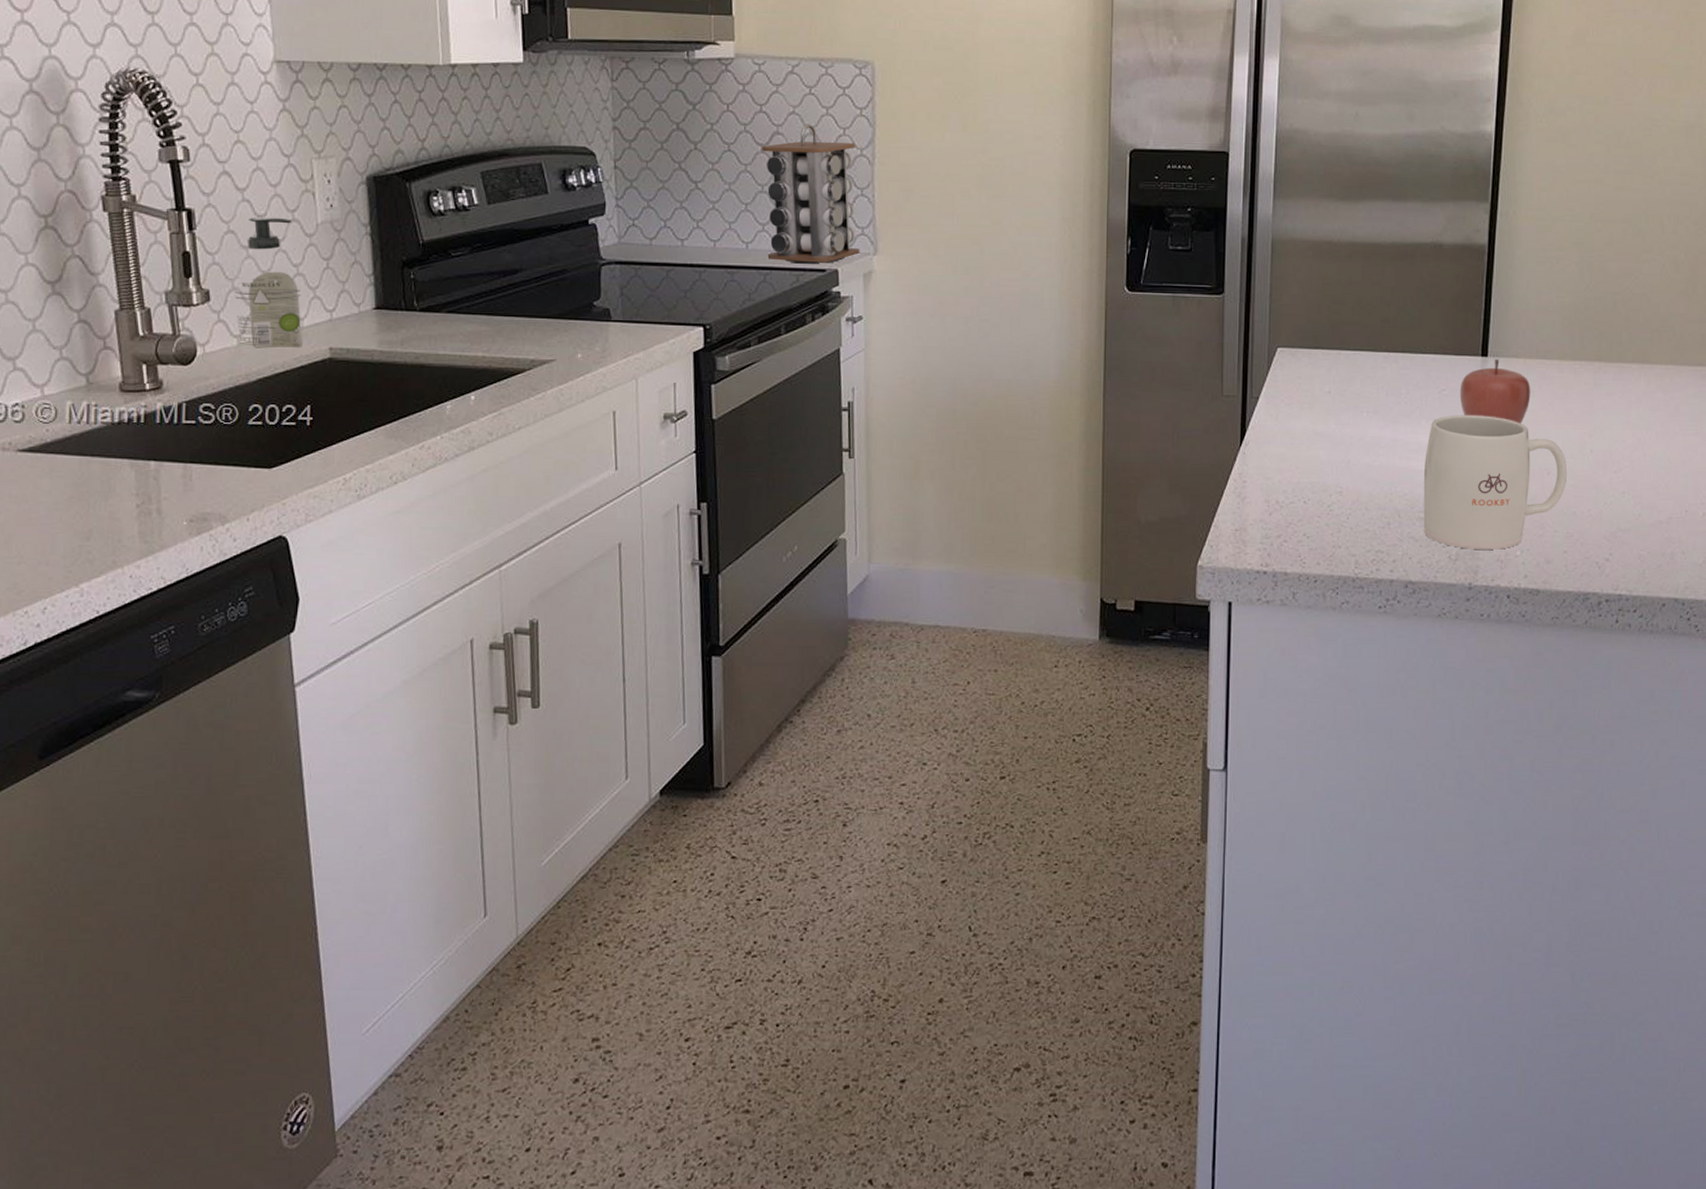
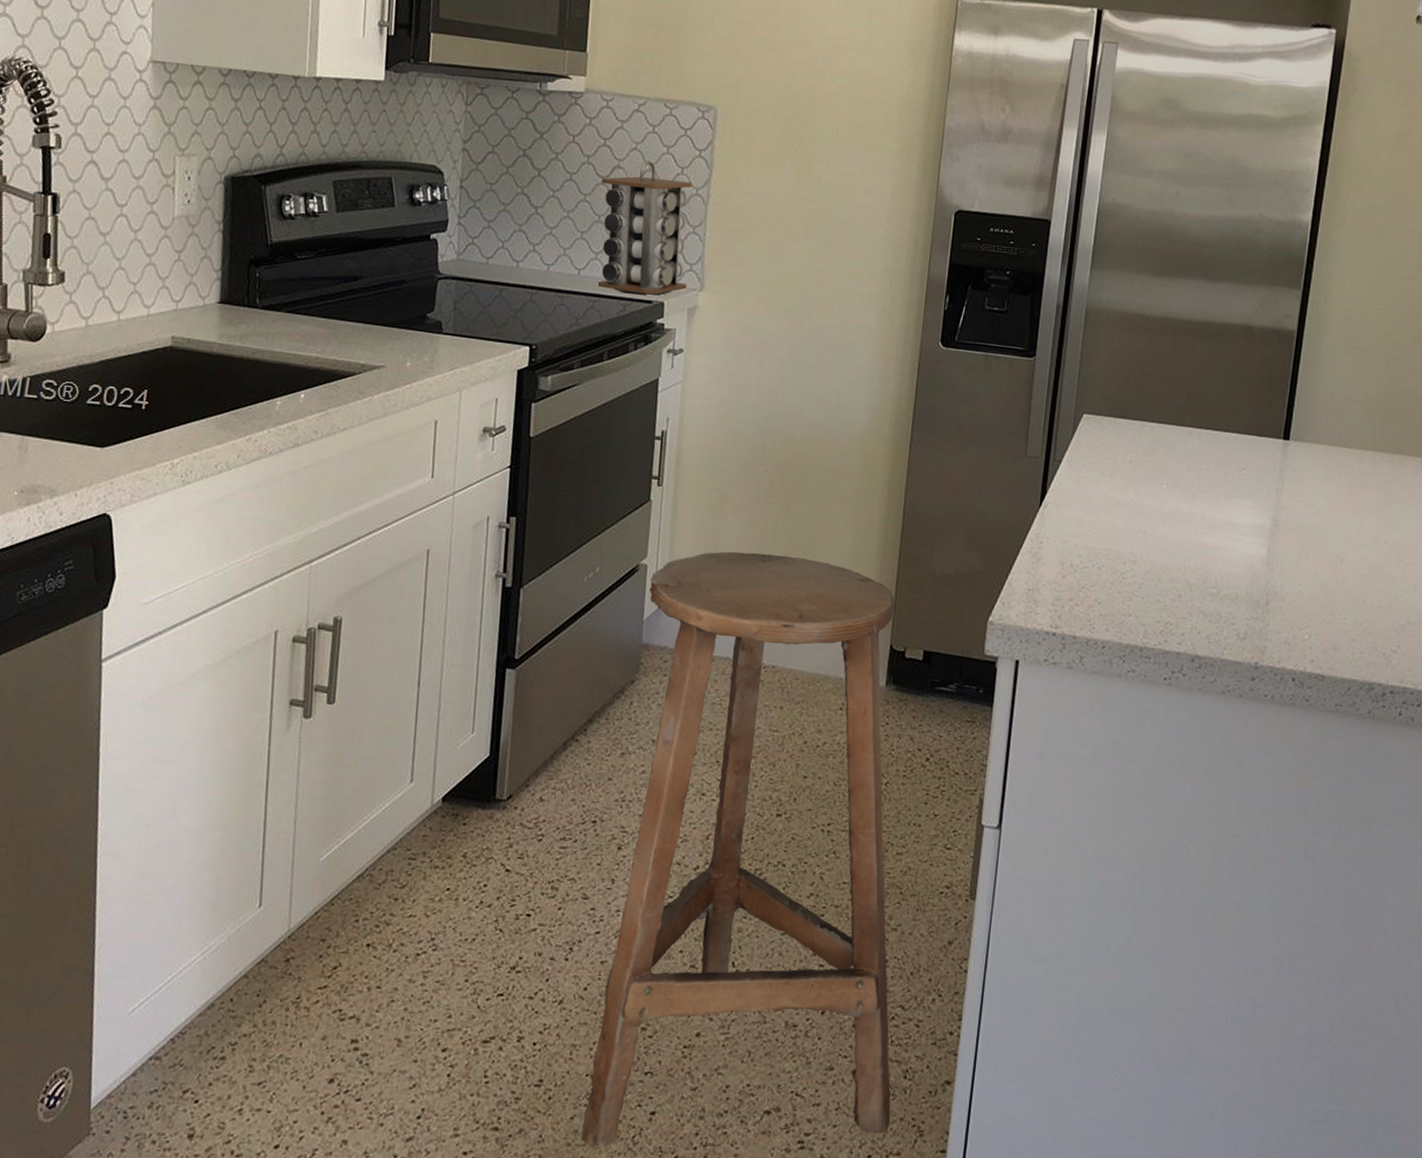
soap dispenser: present [234,217,303,349] -> none [87,206,151,334]
bar stool: none [833,517,1140,1120] -> present [581,551,895,1148]
mug: present [1423,415,1568,551] -> none [1214,494,1361,632]
fruit: present [1459,358,1531,424] -> none [1259,443,1330,509]

